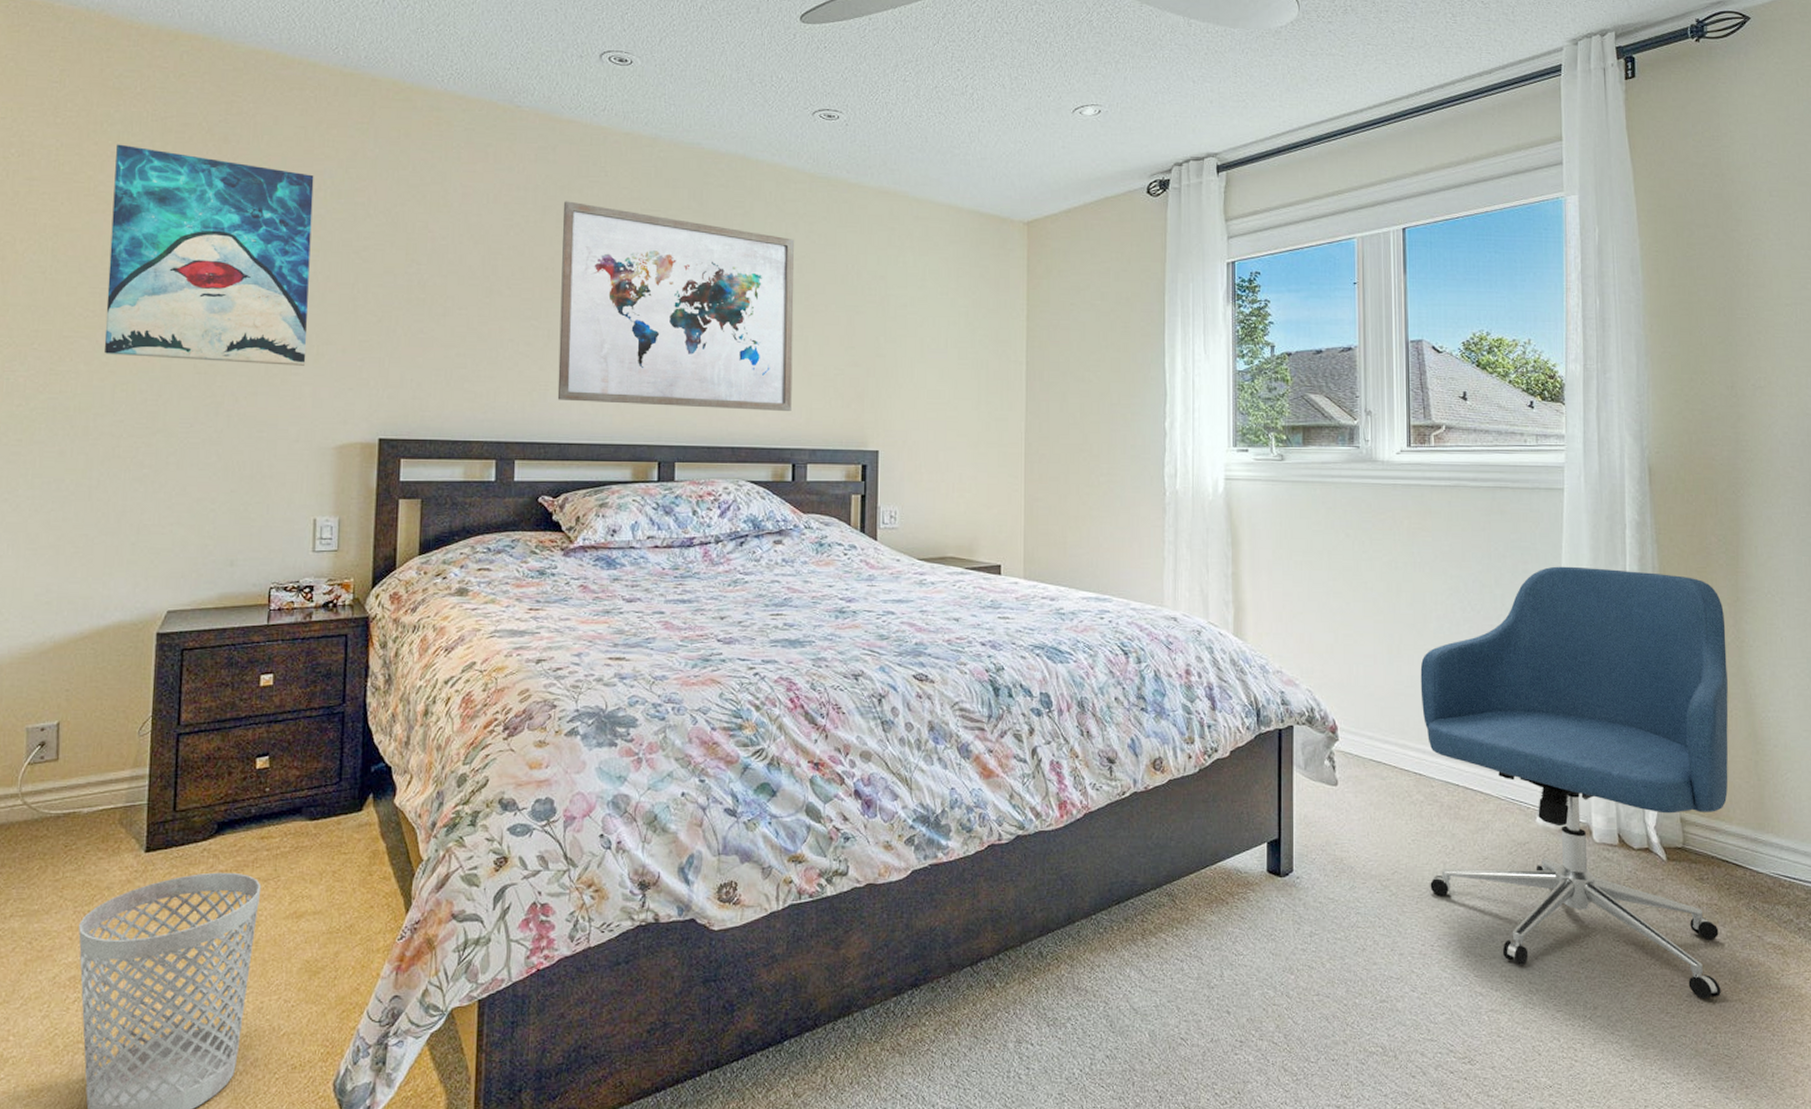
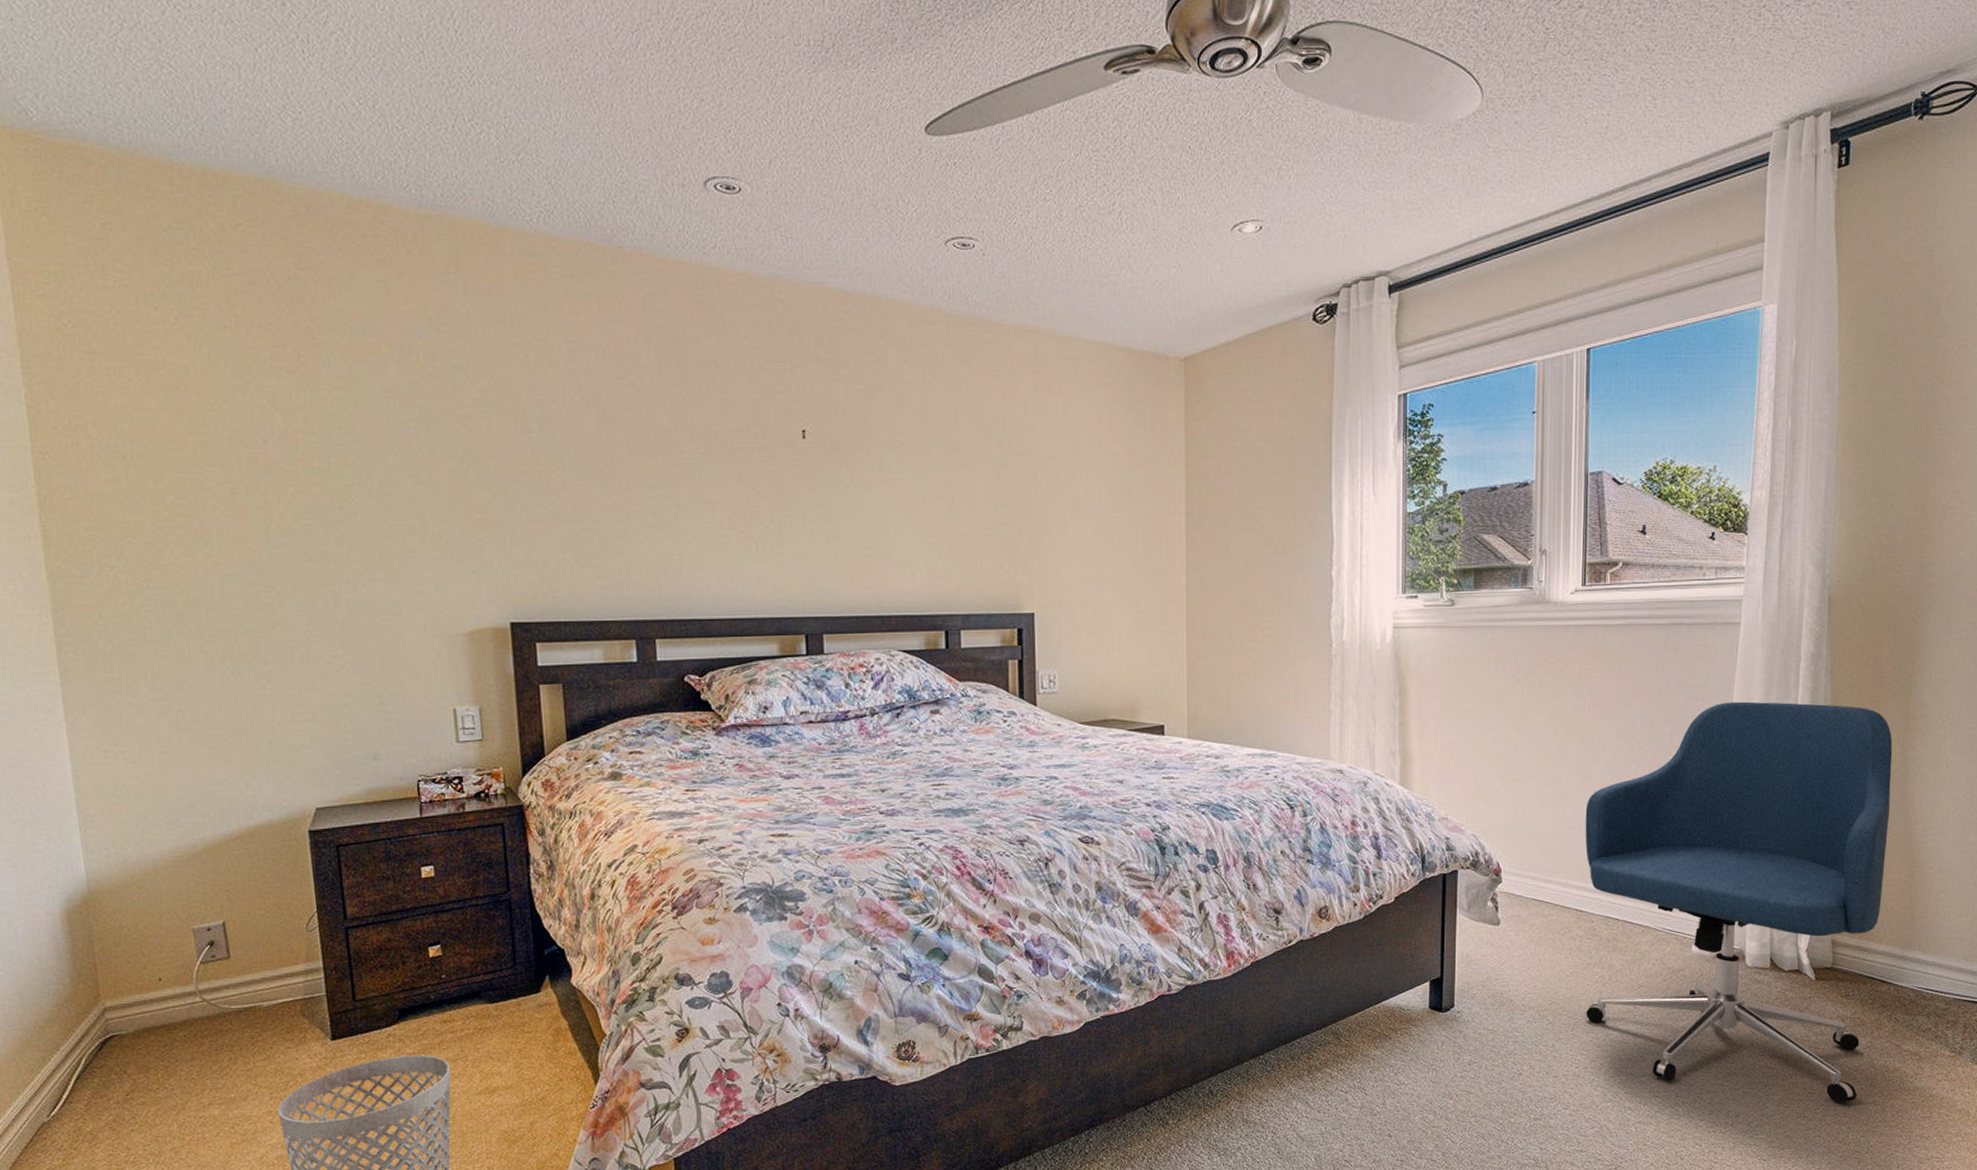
wall art: present [104,144,314,366] -> none [179,308,423,549]
wall art: present [557,201,794,411] -> none [679,354,941,576]

